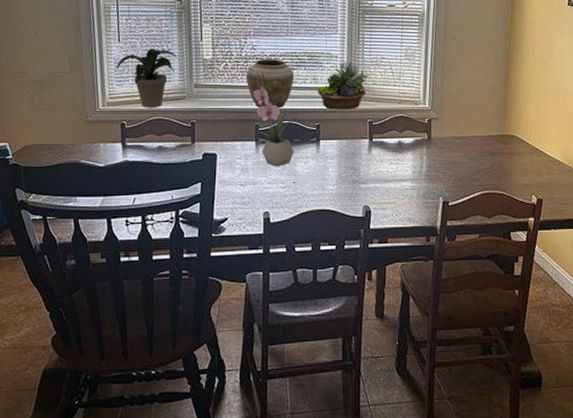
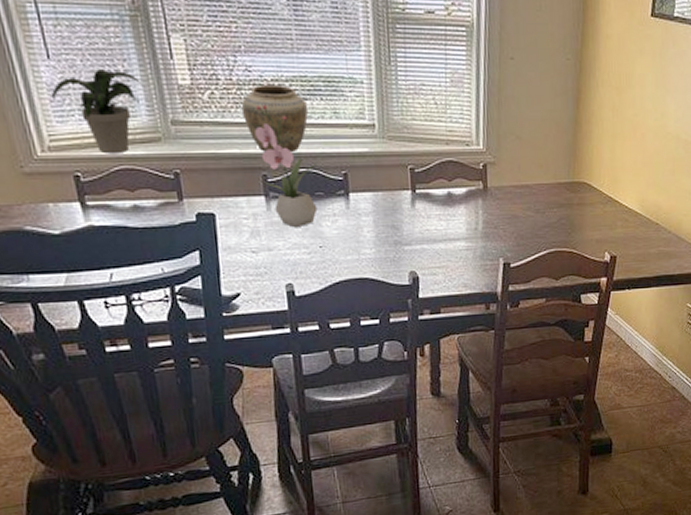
succulent planter: present [316,62,368,110] -> none [338,89,405,153]

